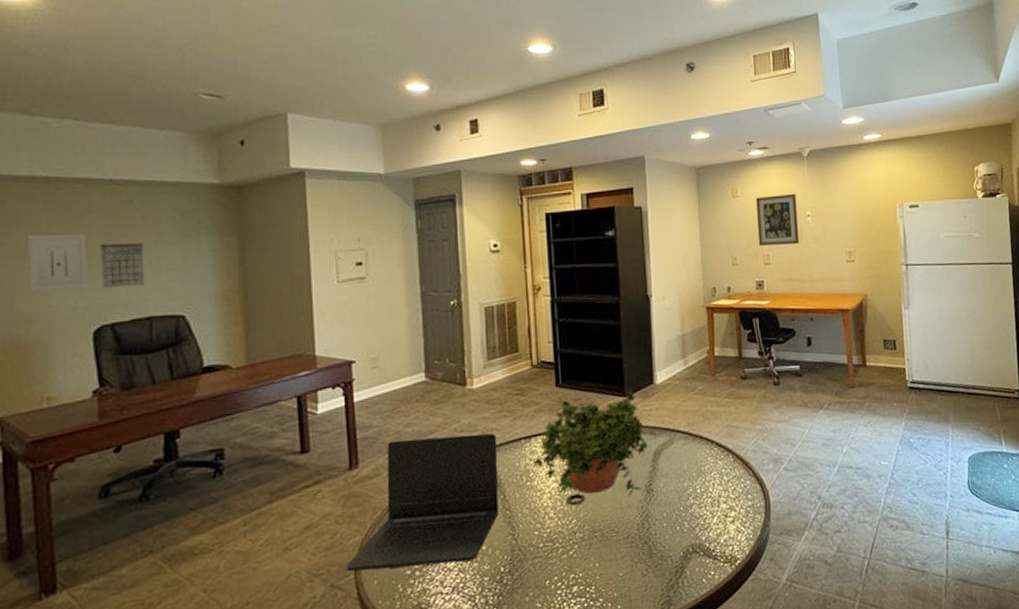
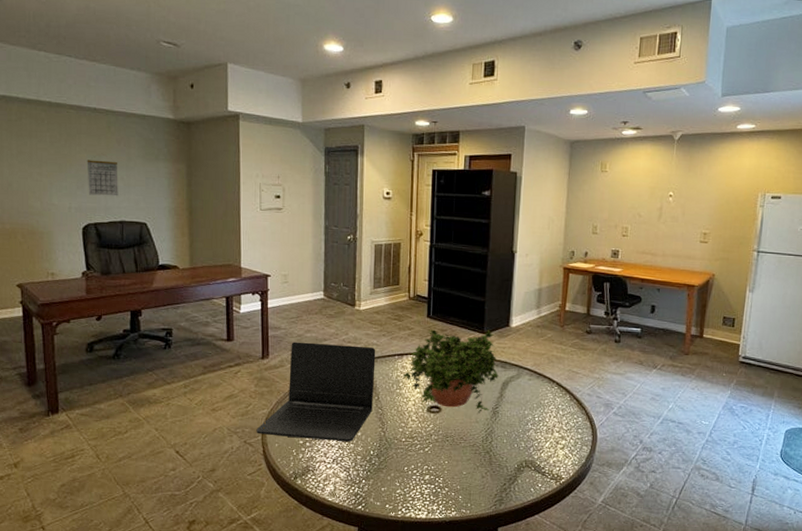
wall art: present [28,233,89,292] -> none [37,147,79,193]
wall art: present [756,193,800,246] -> none [619,173,662,221]

